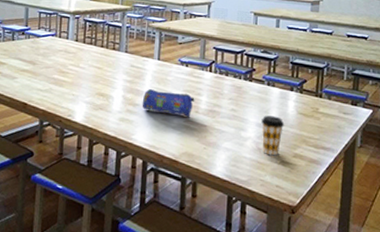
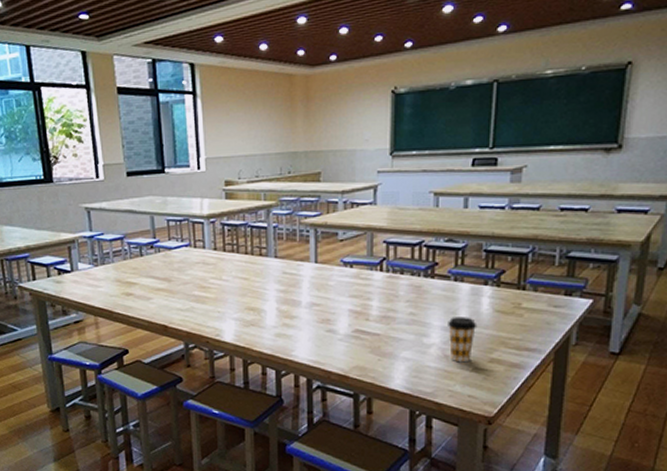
pencil case: present [142,89,195,117] -> none [300,298,364,326]

